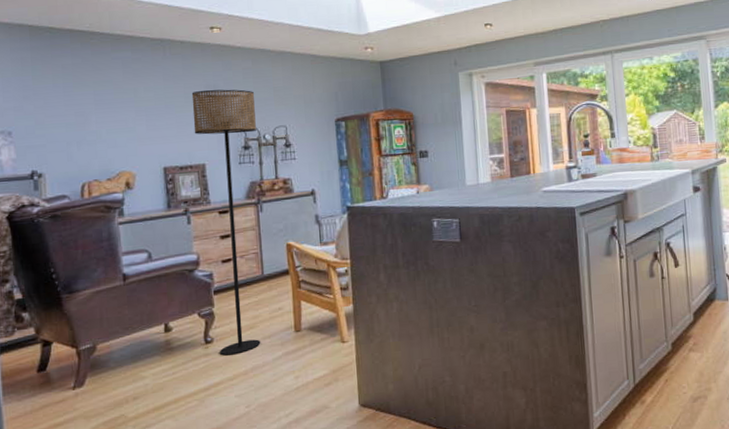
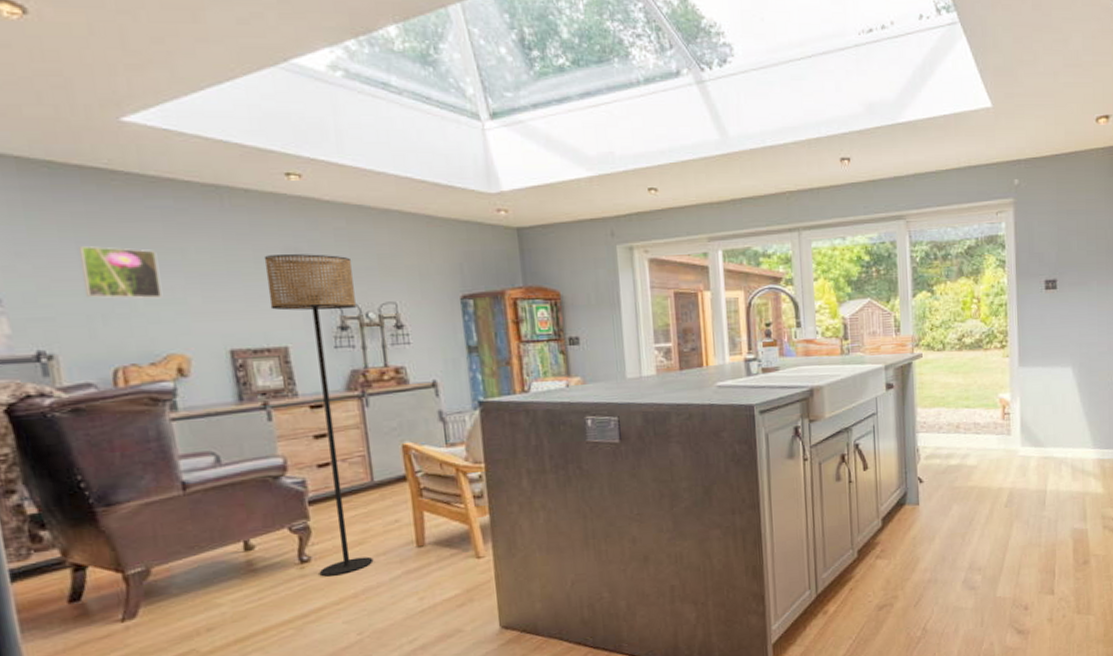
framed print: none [66,89,120,129] -> present [79,246,163,299]

